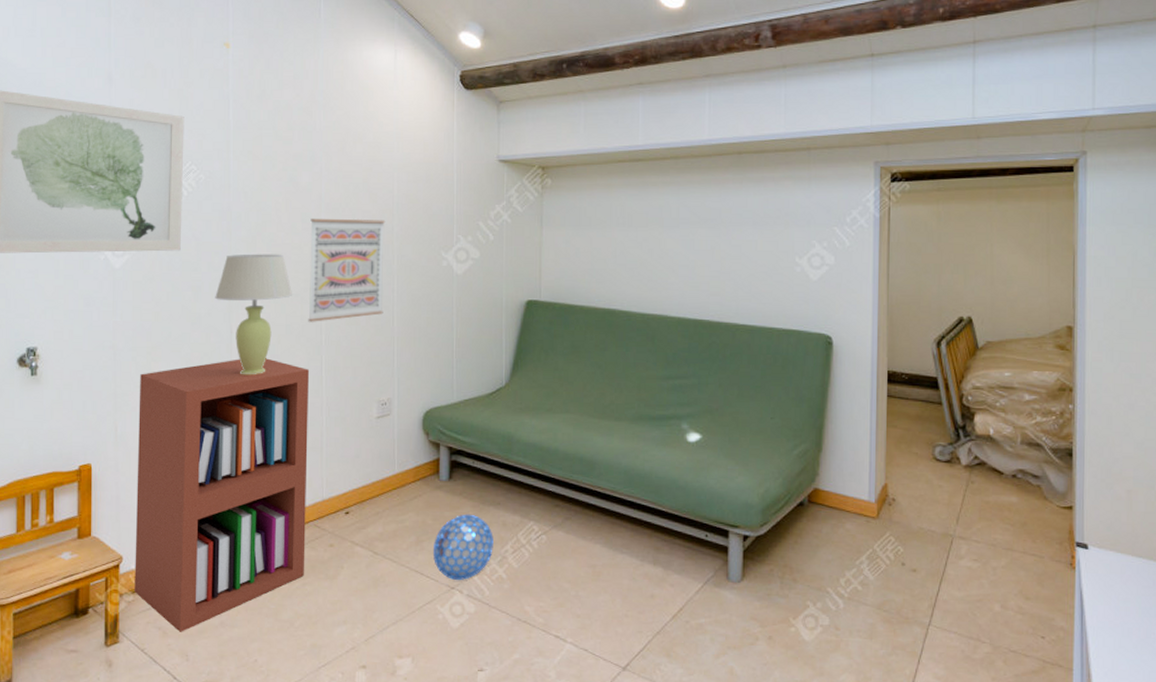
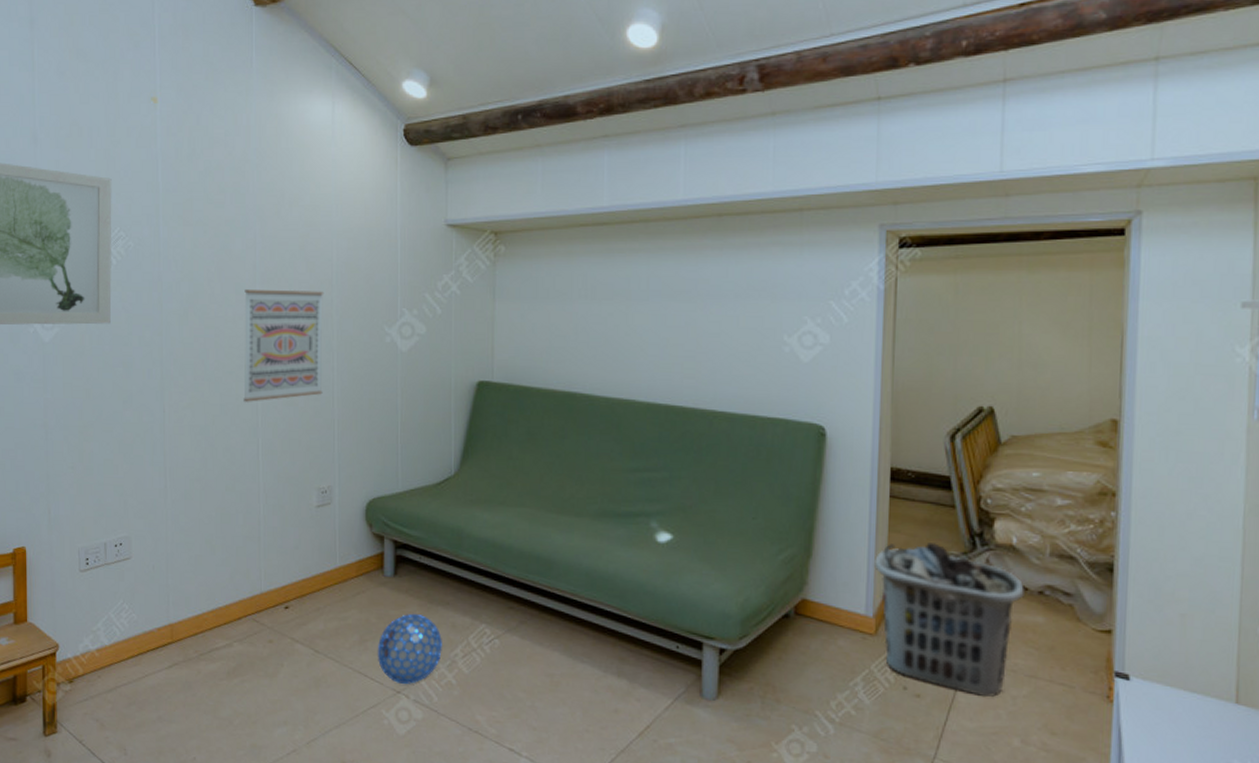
bookshelf: present [134,358,309,632] -> none [71,440,245,725]
table lamp: present [215,253,292,375] -> none [147,327,226,458]
clothes hamper: none [874,436,1001,569] -> present [873,543,1025,698]

